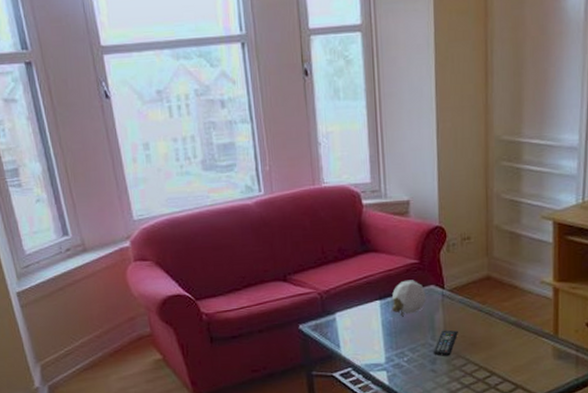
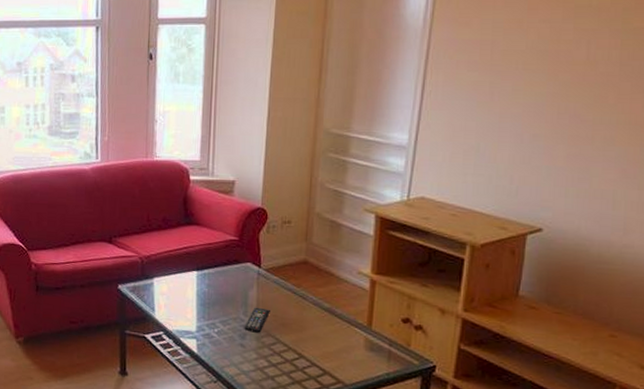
decorative egg: present [391,280,426,317] -> none [206,255,242,290]

